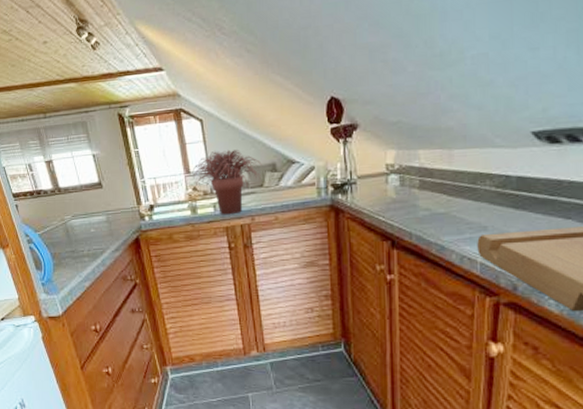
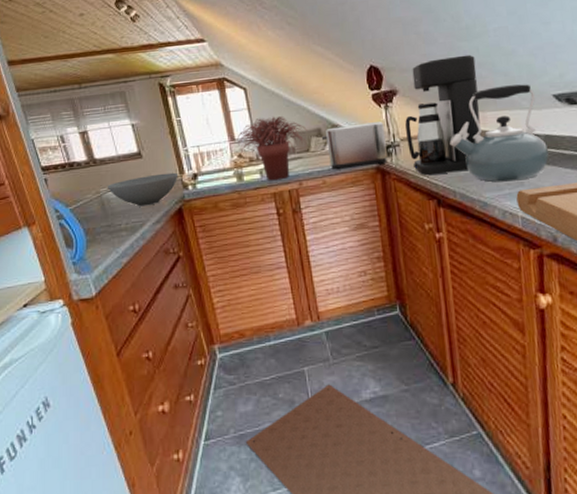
bowl: none [70,203,136,235] -> present [107,172,179,207]
toaster: none [275,157,344,207] -> present [321,122,388,171]
coffee maker: none [364,85,447,216] -> present [405,54,480,176]
kettle: none [410,119,519,226] -> present [449,84,549,182]

